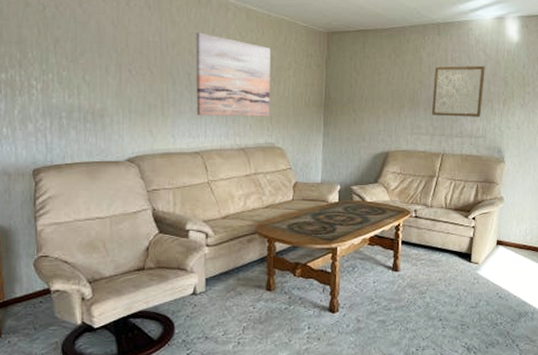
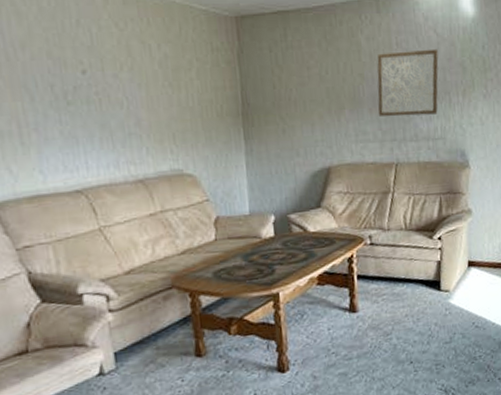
wall art: present [195,32,270,117] -> none [53,26,172,142]

